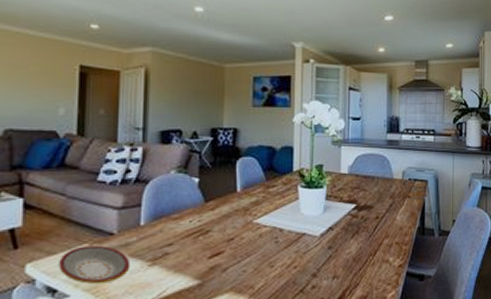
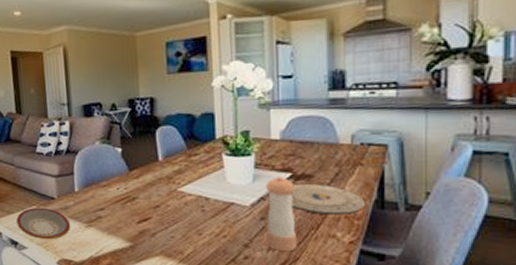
pepper shaker: none [332,208,359,279] -> present [265,177,297,252]
plate: none [354,213,410,242] -> present [290,183,364,215]

